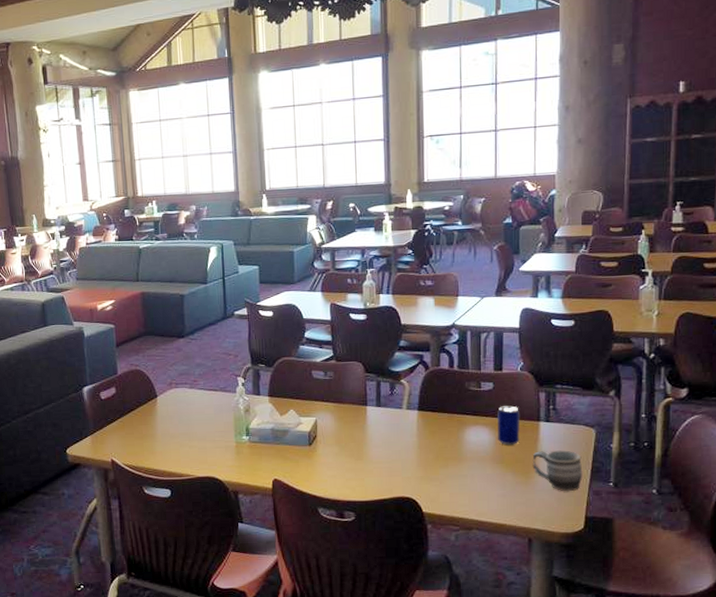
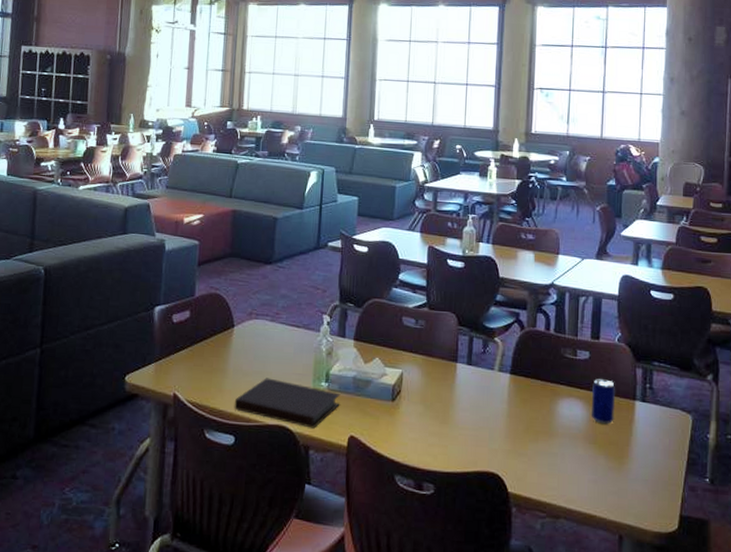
notebook: none [166,437,262,476] -> present [234,378,341,429]
mug: present [532,450,583,492] -> none [626,434,679,484]

